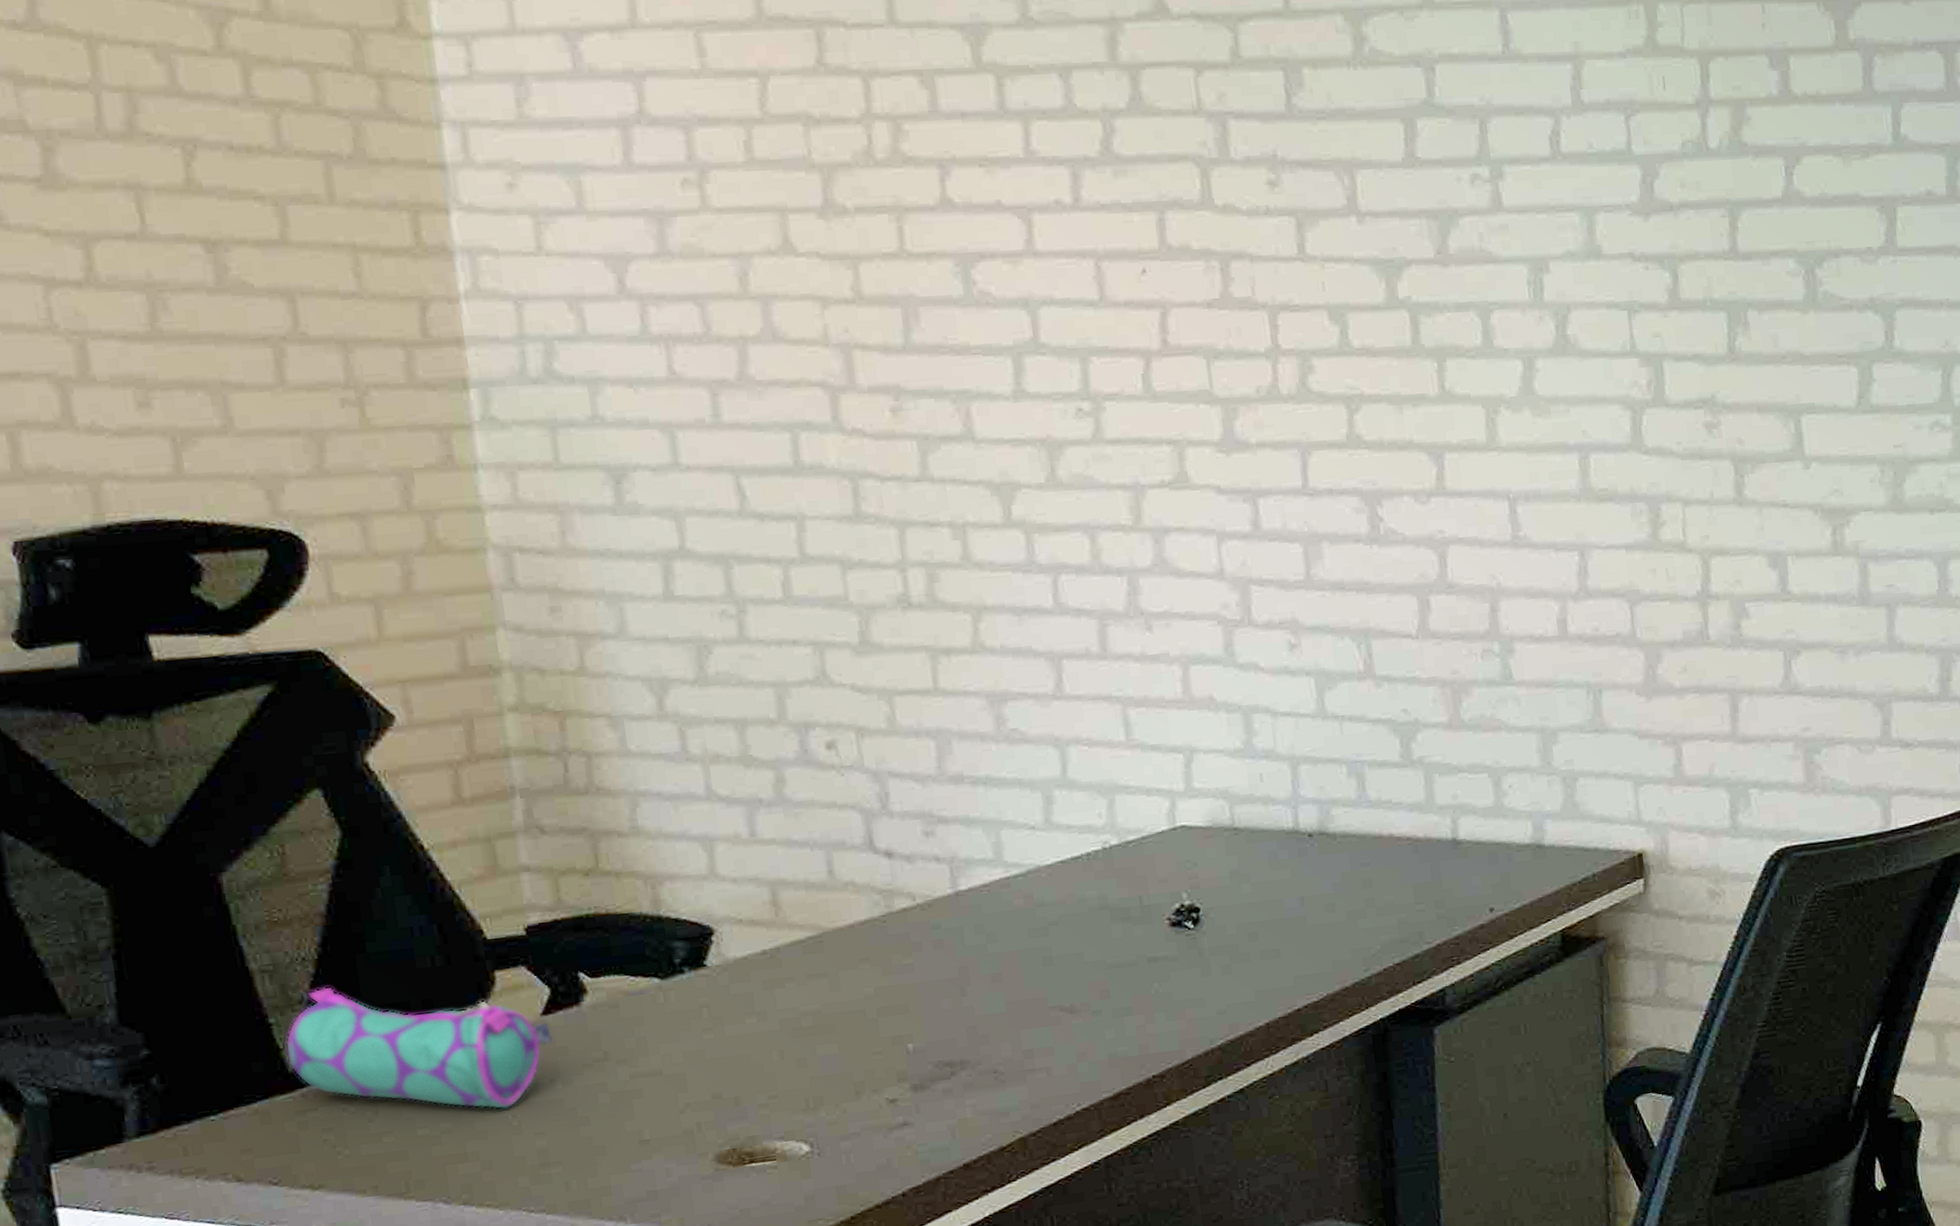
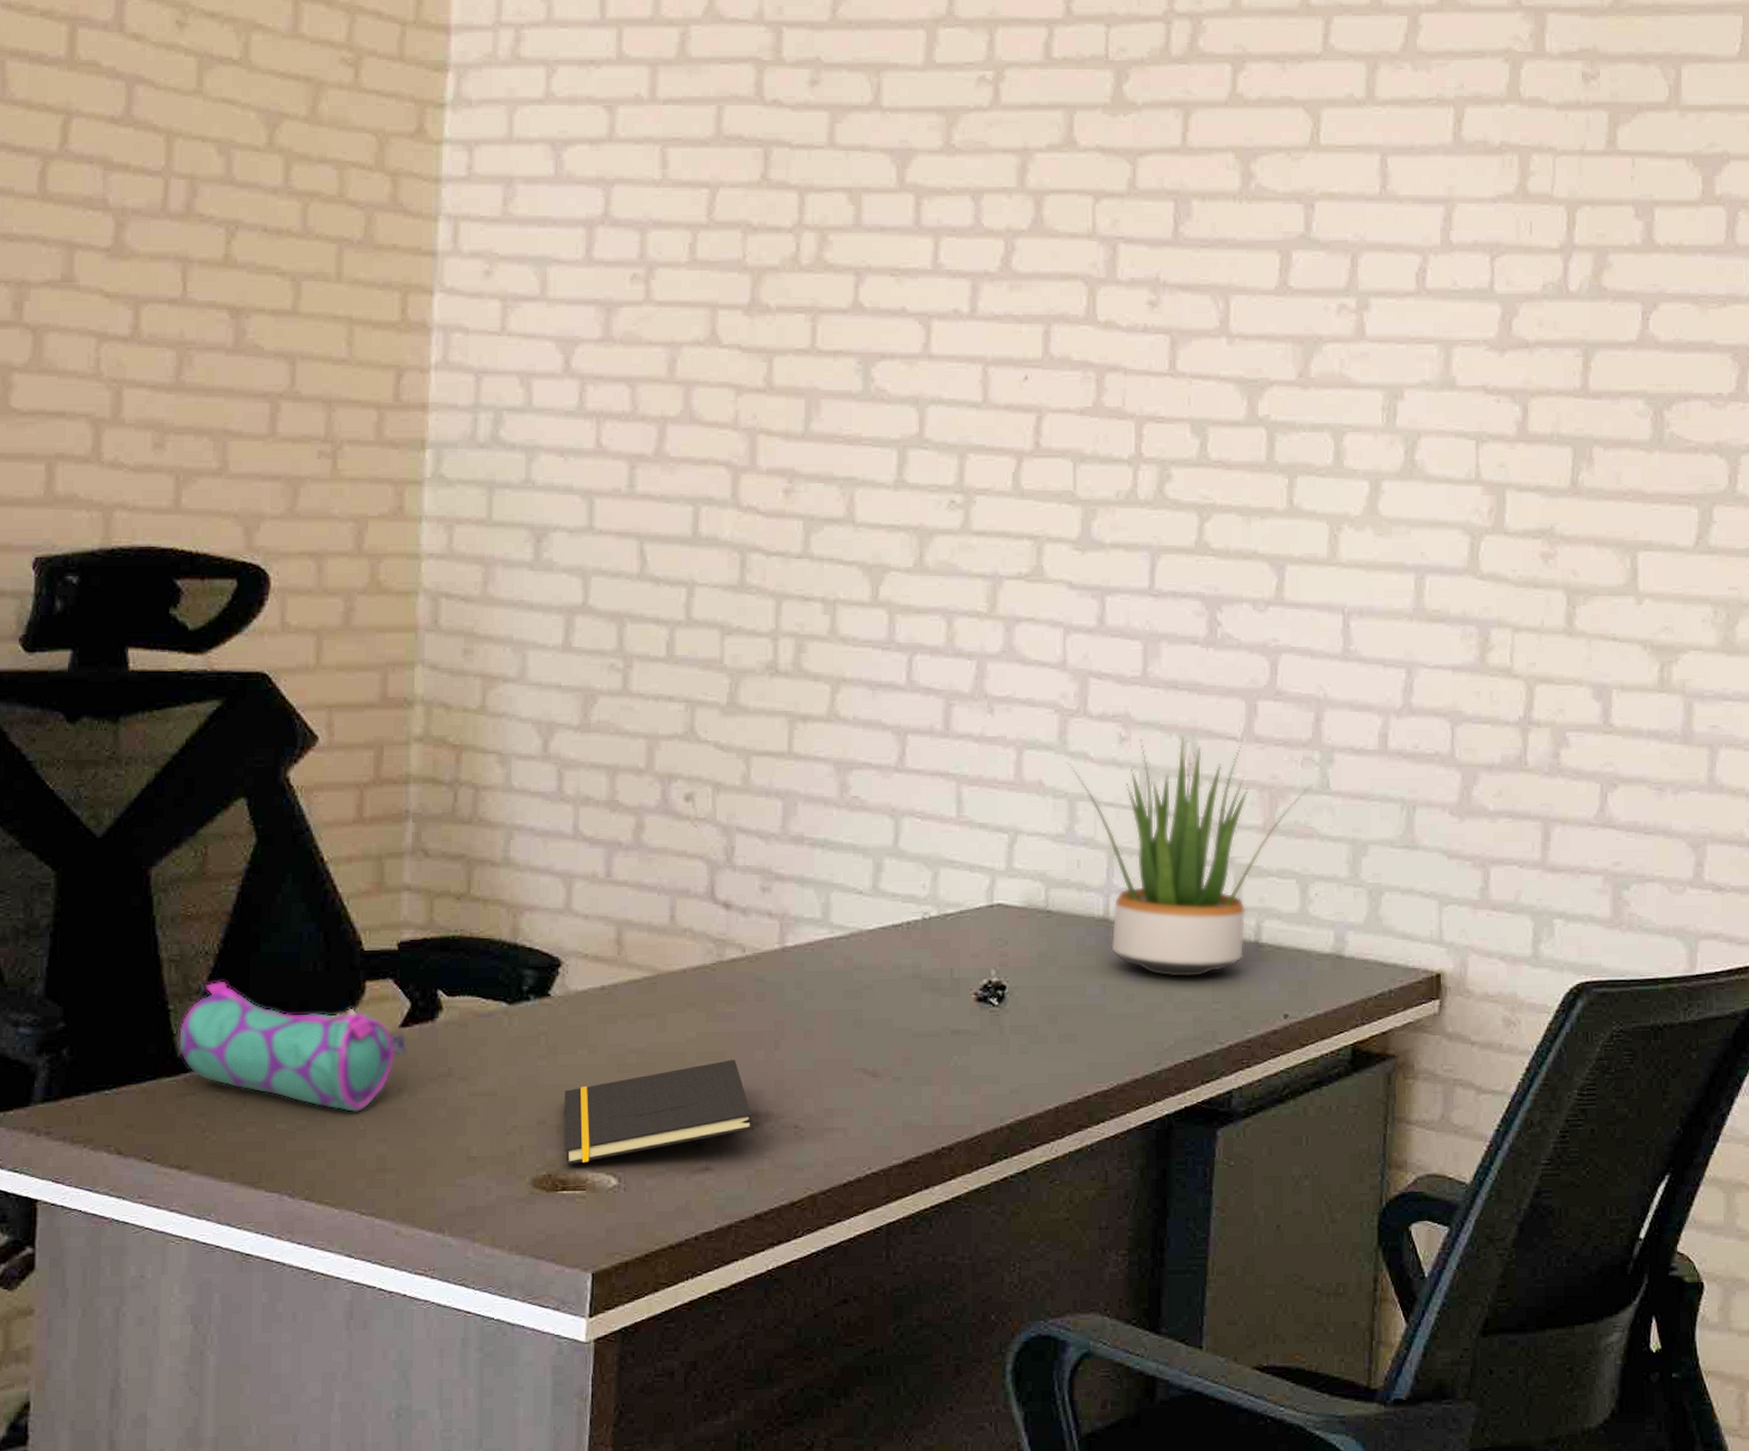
notepad: none [737,1011,950,1137] -> present [564,1060,754,1165]
potted plant: none [1238,638,1495,883] -> present [1068,736,1313,978]

